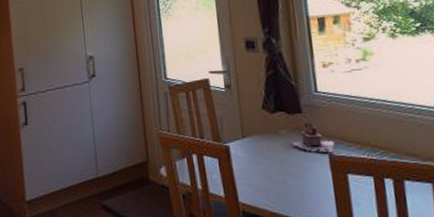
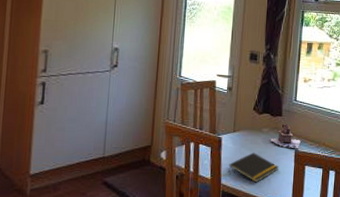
notepad: none [244,161,312,199] -> present [228,152,279,183]

